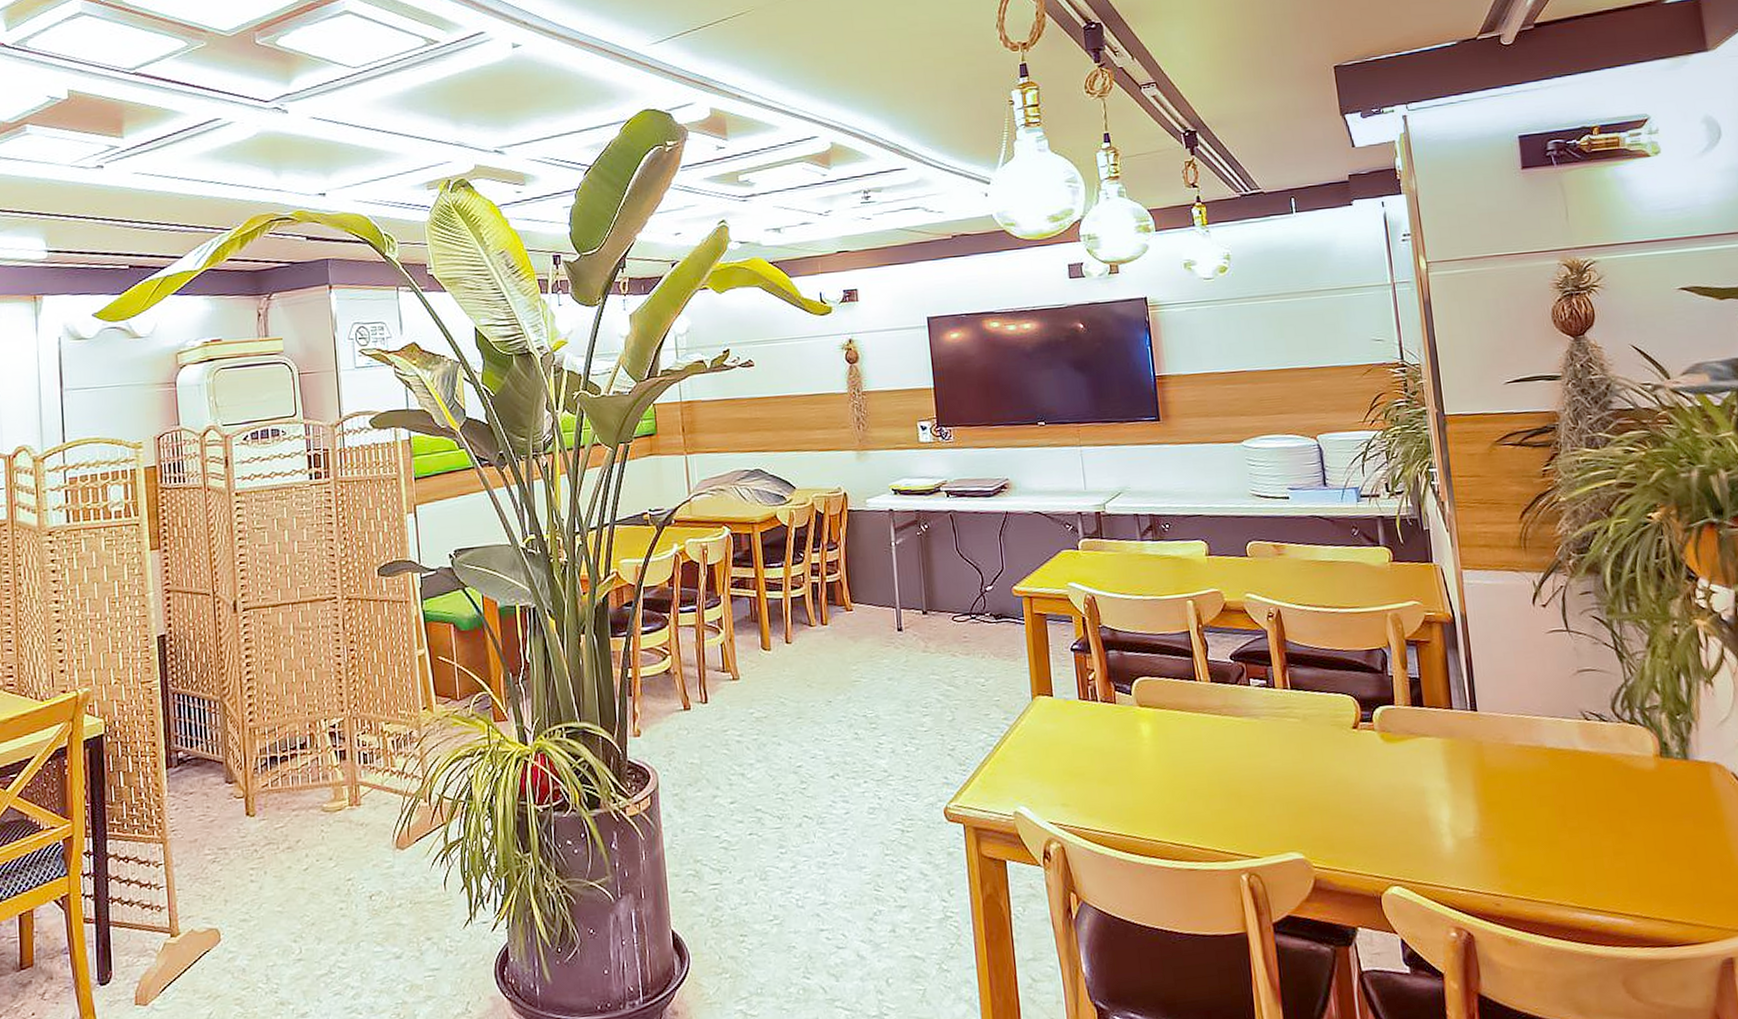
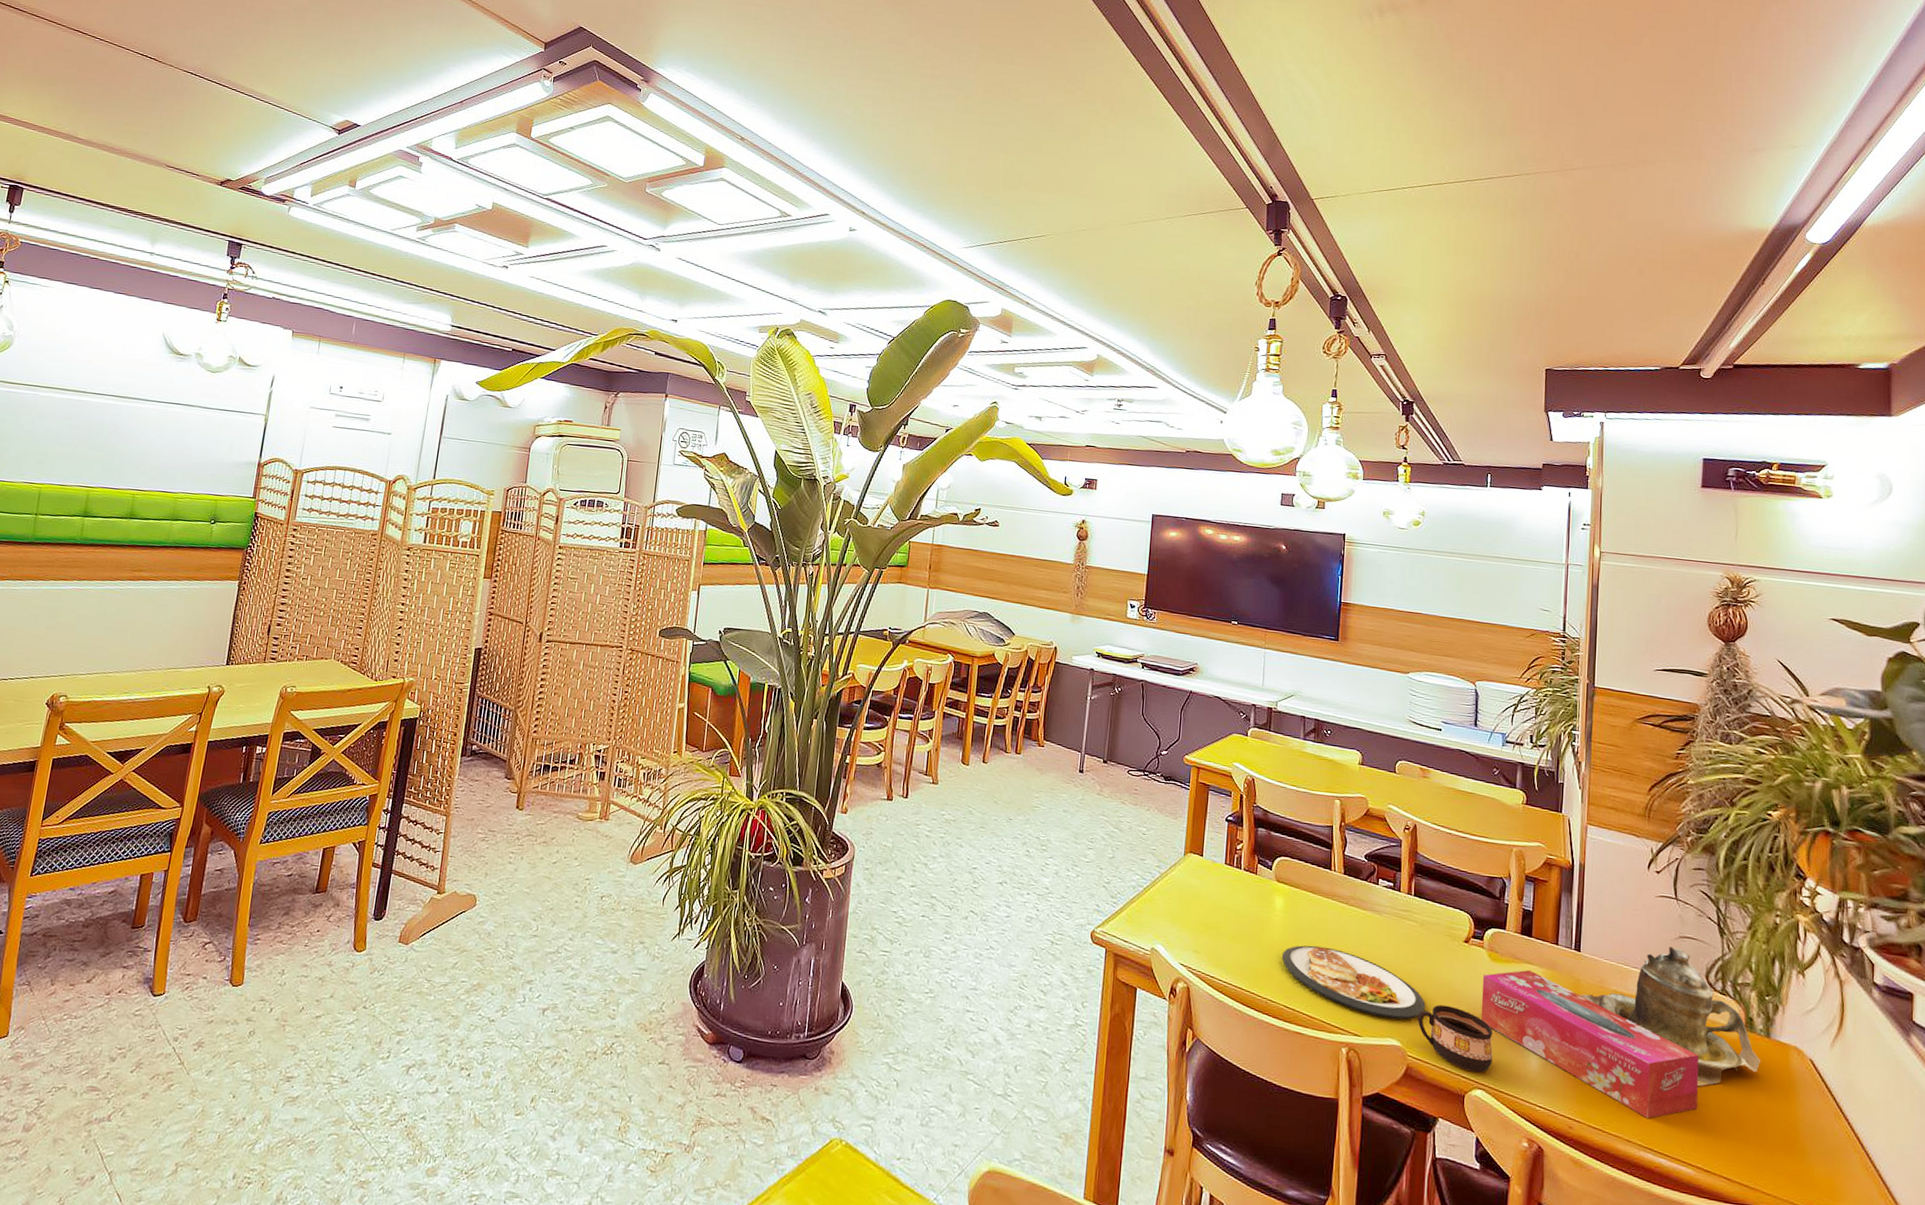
dish: none [1158,767,1324,832] -> present [1281,945,1425,1020]
cup: none [1316,802,1404,869] -> present [1417,1004,1493,1073]
tissue box: none [1378,743,1625,876] -> present [1480,969,1699,1118]
teapot: none [1482,683,1683,830] -> present [1578,946,1761,1087]

